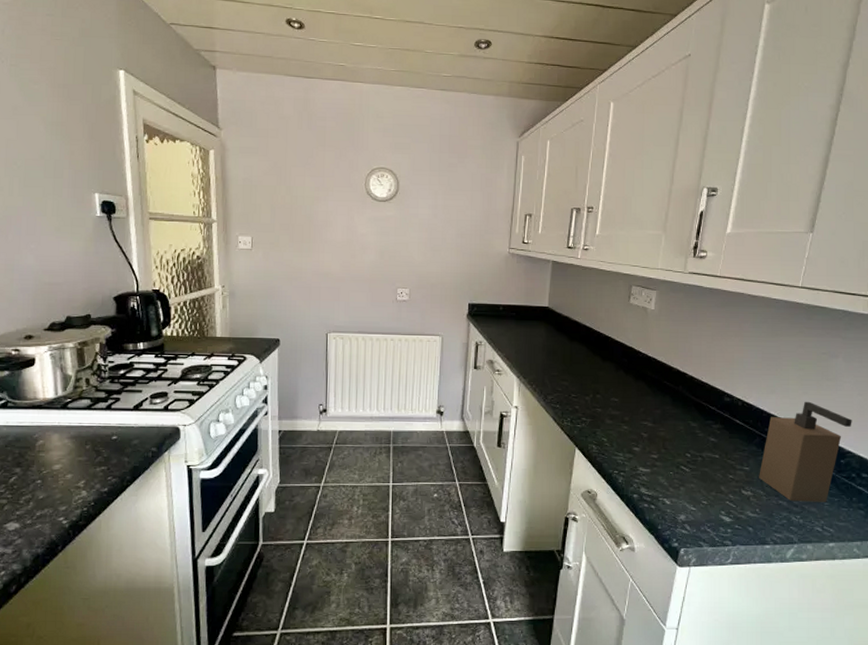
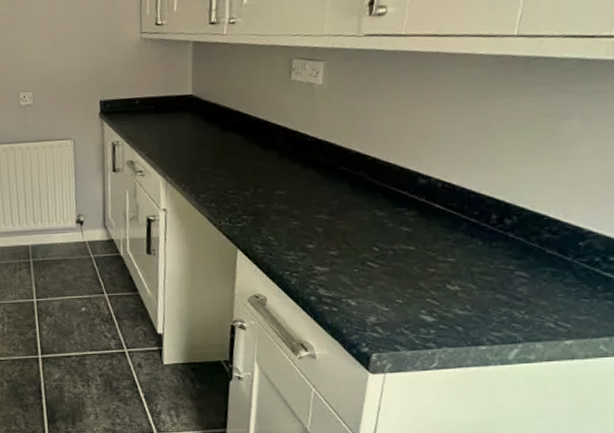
soap dispenser: present [759,401,852,502] -> none [468,175,594,295]

